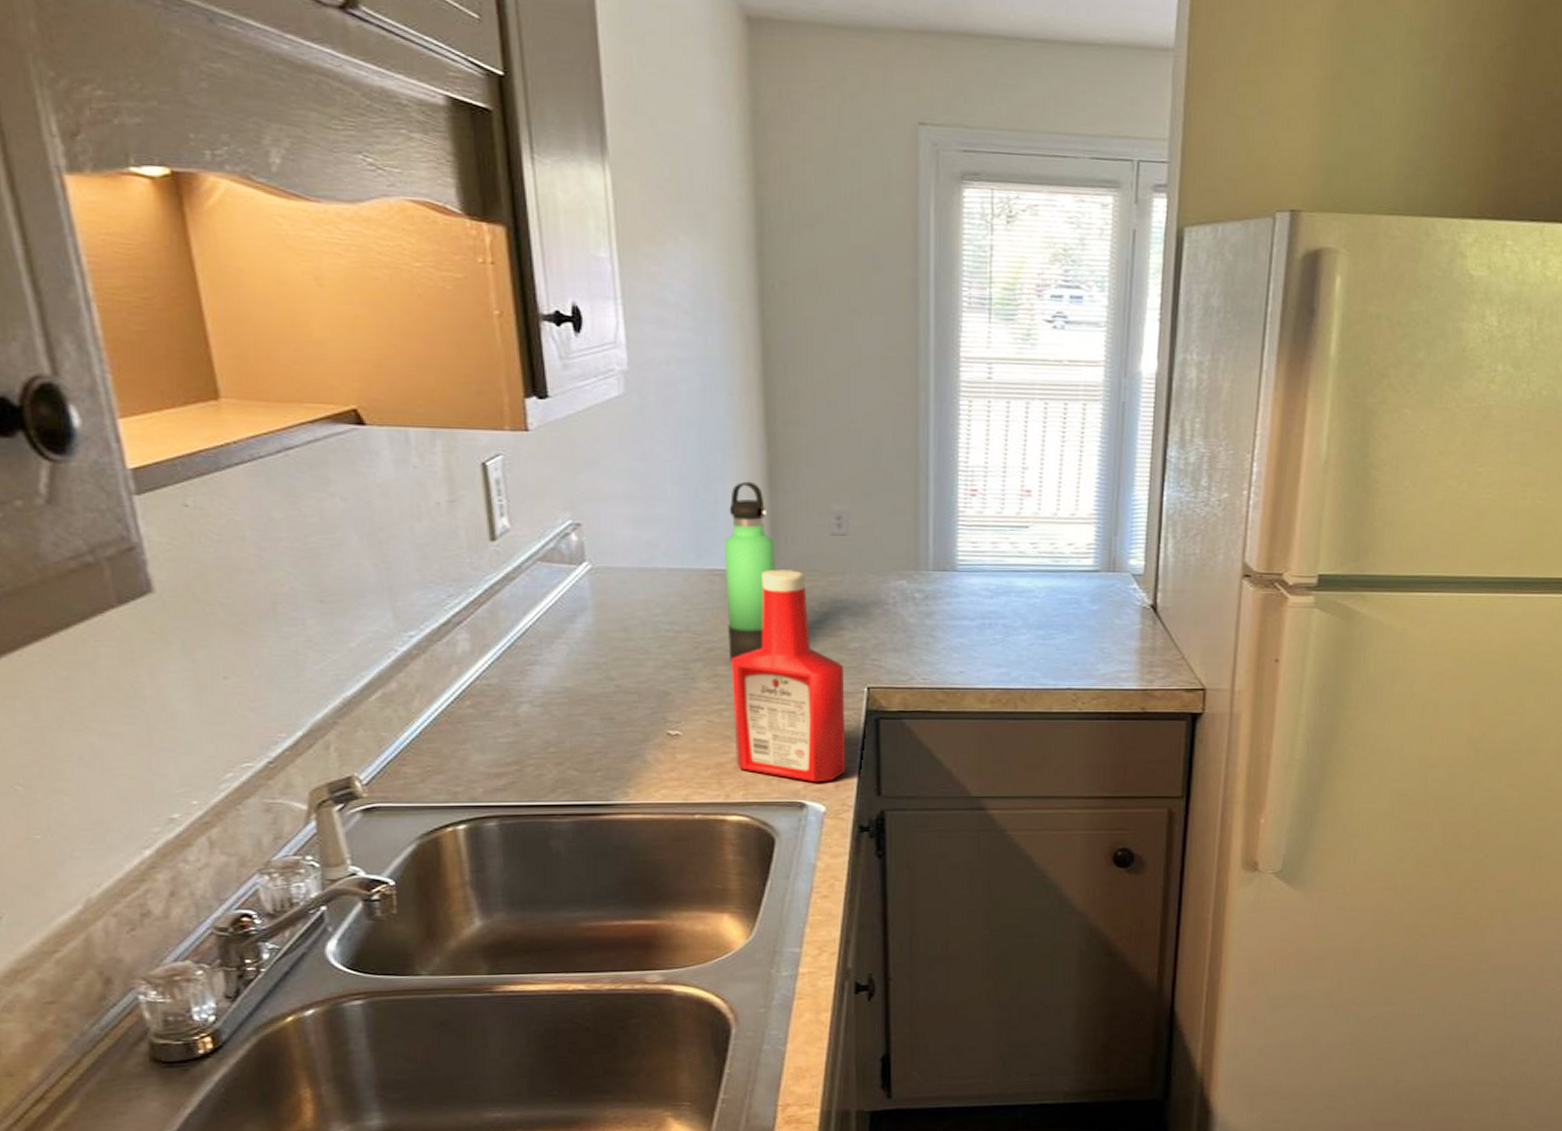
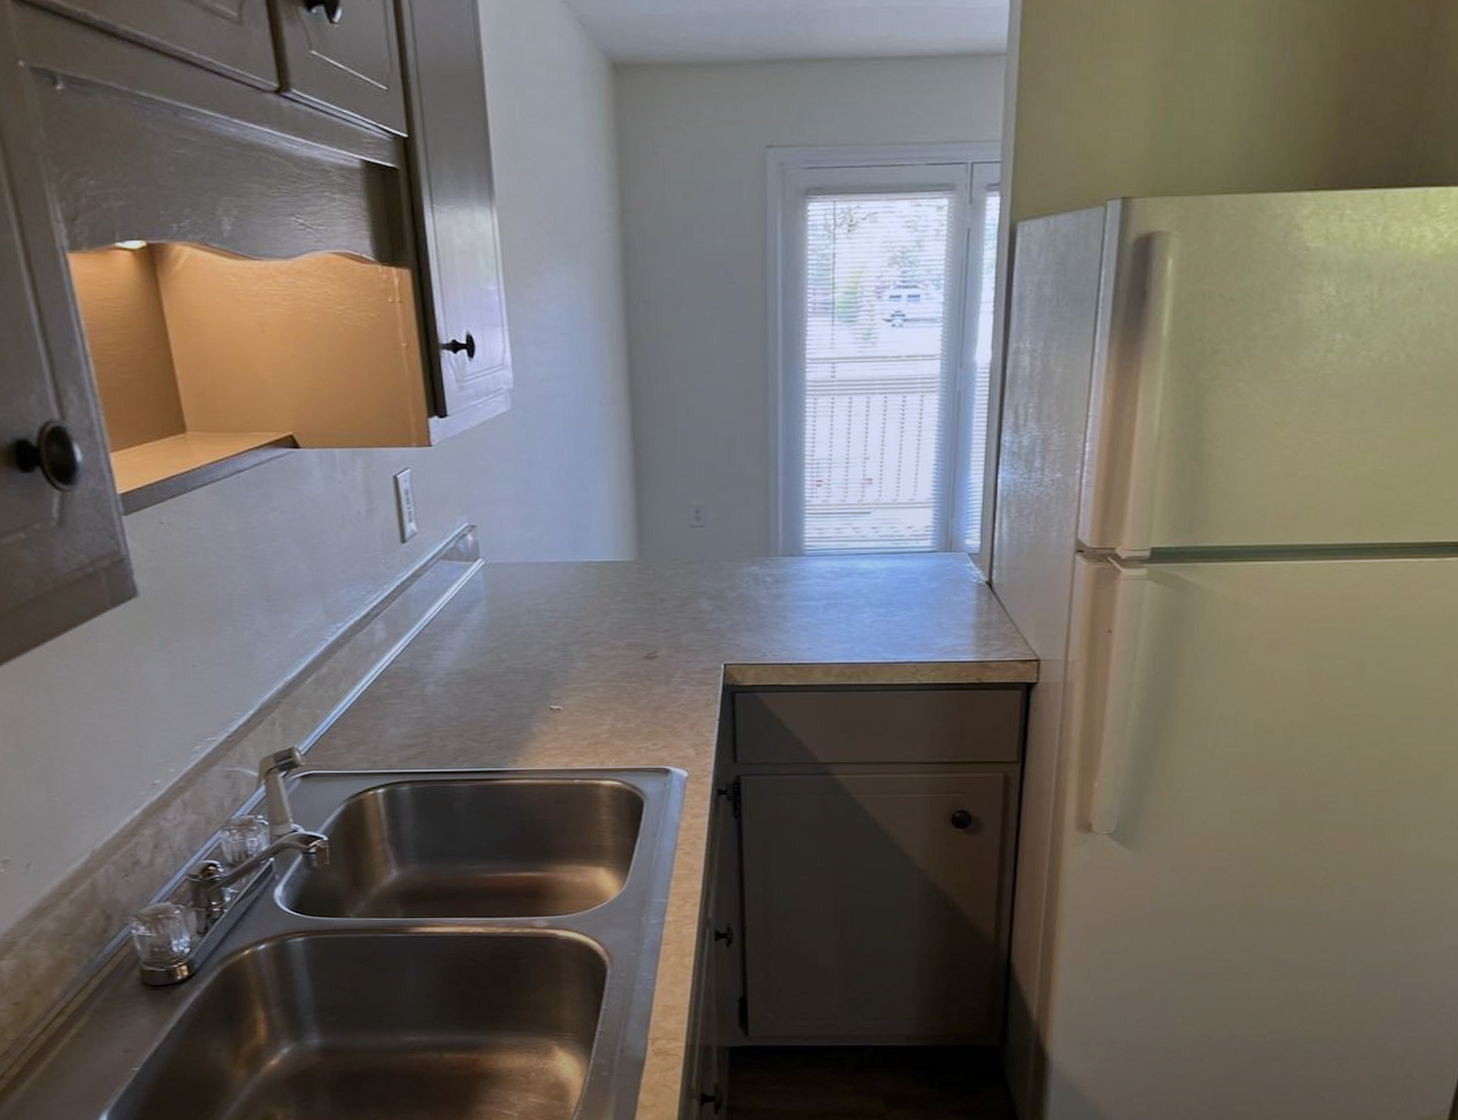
thermos bottle: present [724,481,776,662] -> none [597,482,642,644]
ketchup bottle: present [731,569,845,783] -> none [604,560,705,751]

